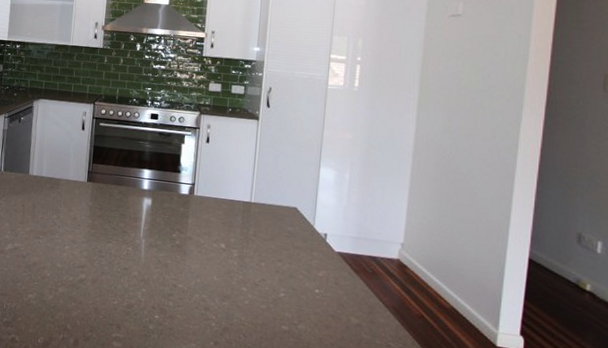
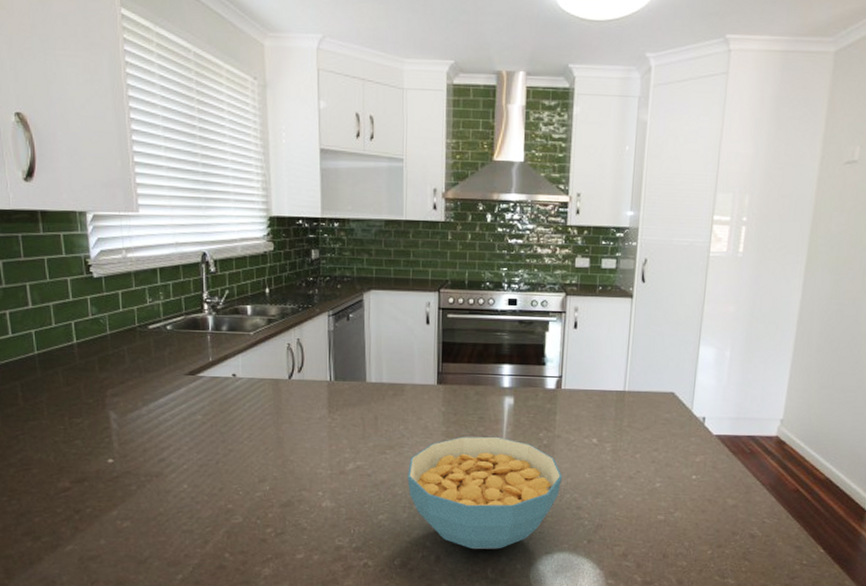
cereal bowl: none [55,230,192,340] -> present [407,436,562,549]

